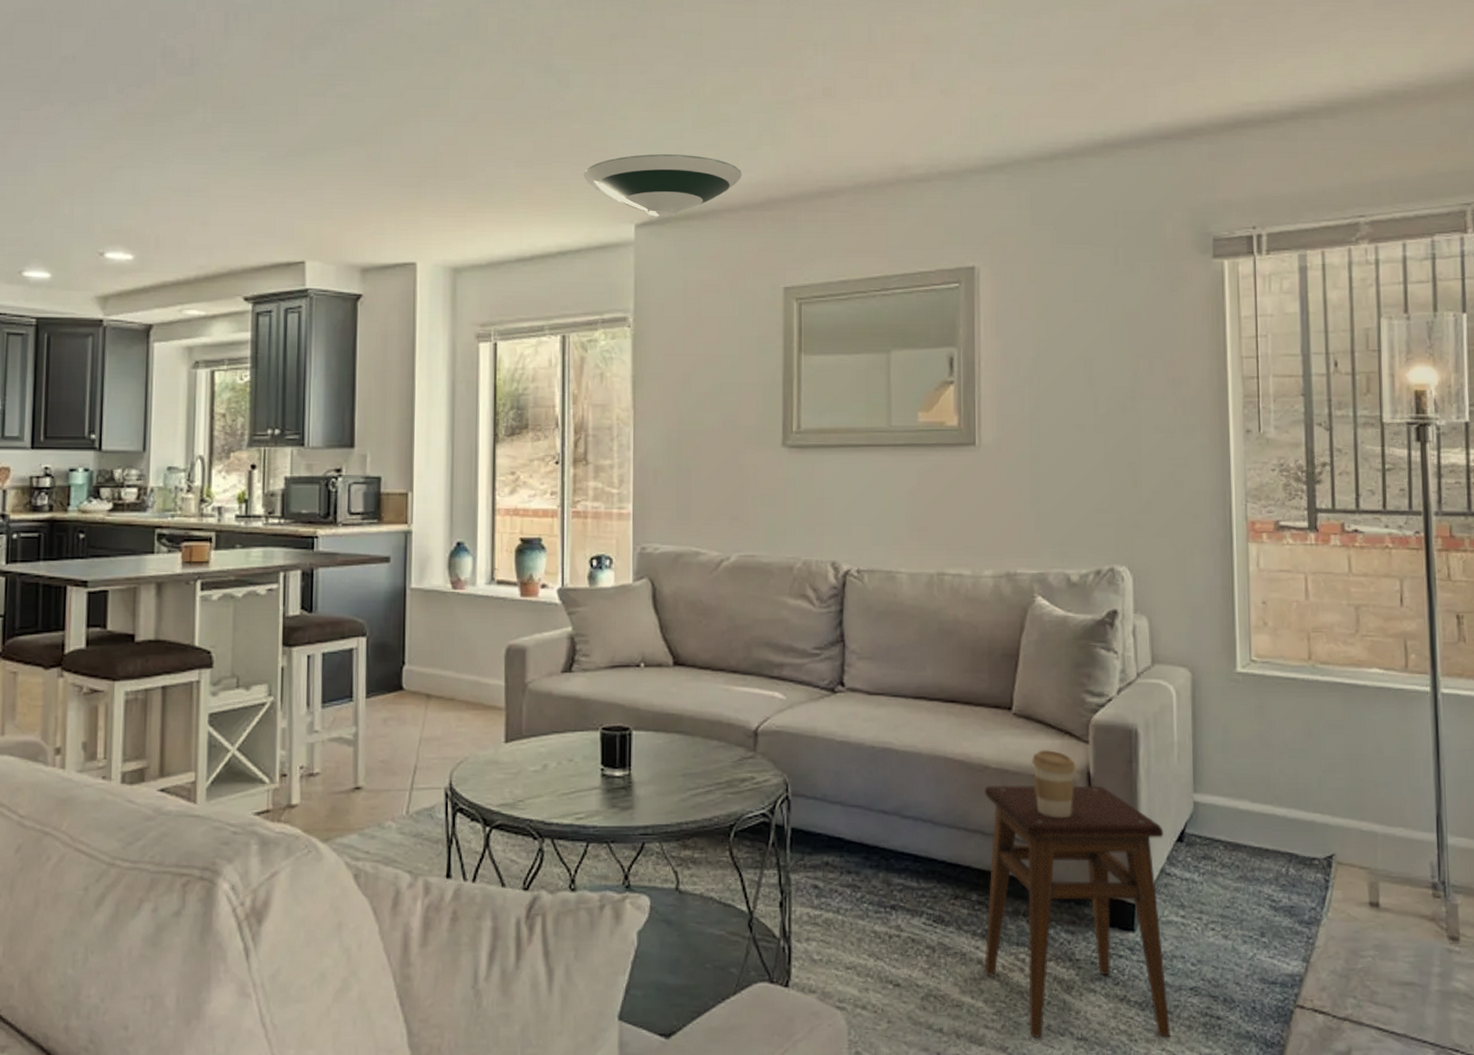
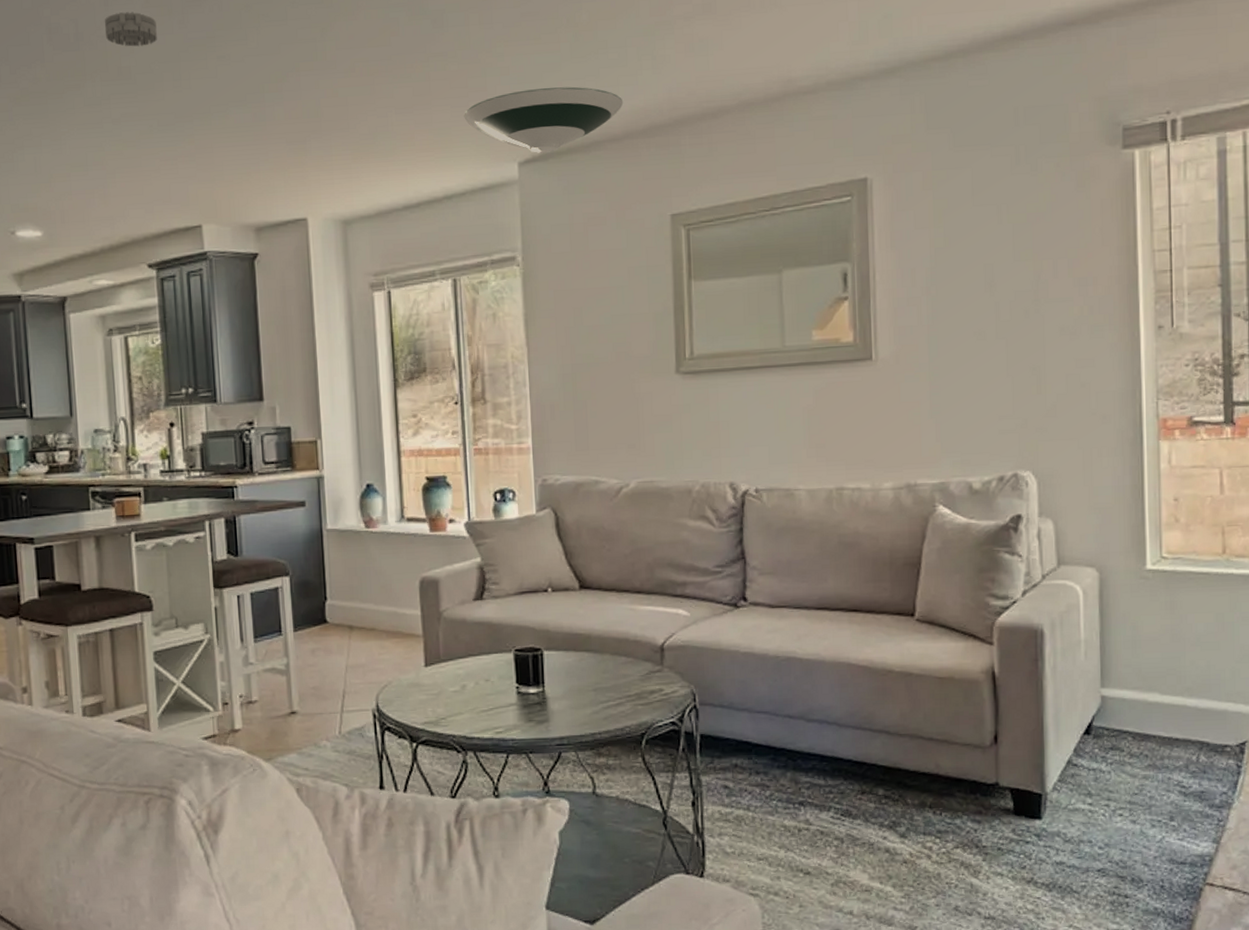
smoke detector: none [222,42,277,78] -> present [104,12,157,47]
stool: present [984,785,1172,1039] -> none [888,684,1079,919]
coffee cup: present [1032,749,1076,817] -> none [936,651,981,716]

